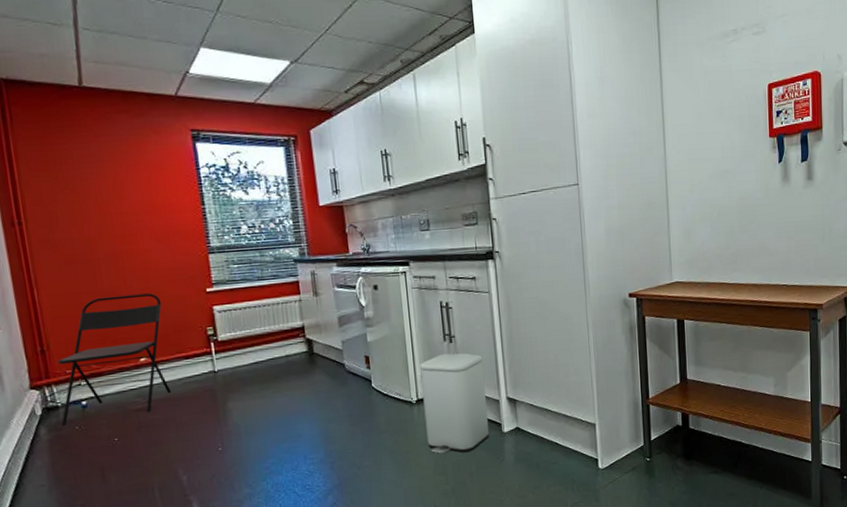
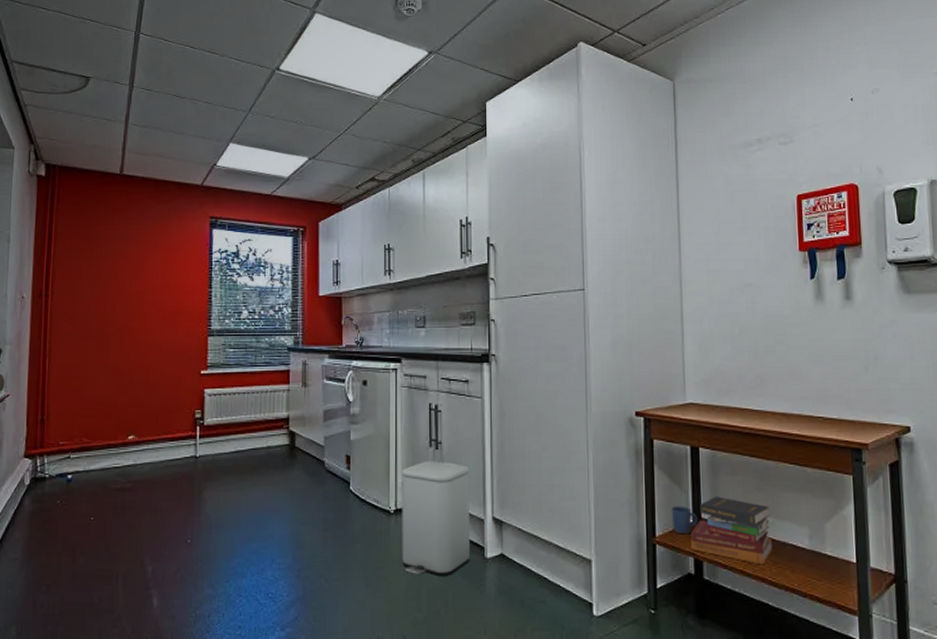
folding chair: present [57,293,172,426] -> none [45,371,157,498]
mug: none [661,370,684,394] -> present [671,506,698,535]
books: none [678,359,745,412] -> present [690,496,773,565]

